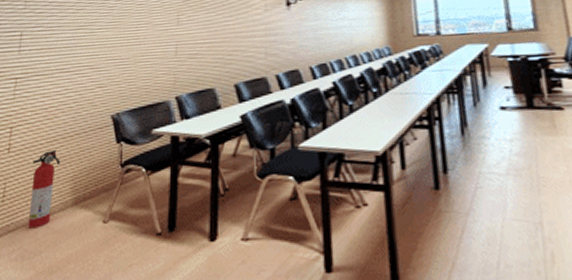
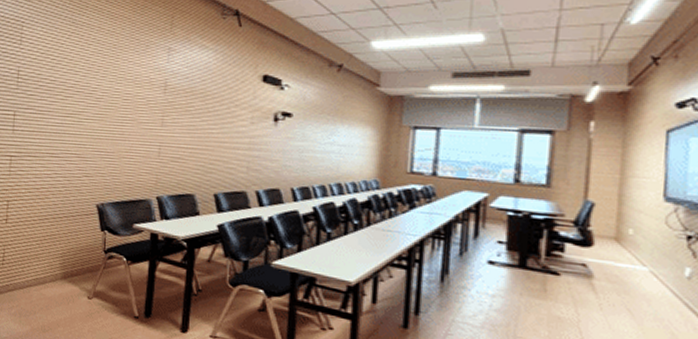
fire extinguisher: present [28,149,61,229] -> none [24,226,51,292]

